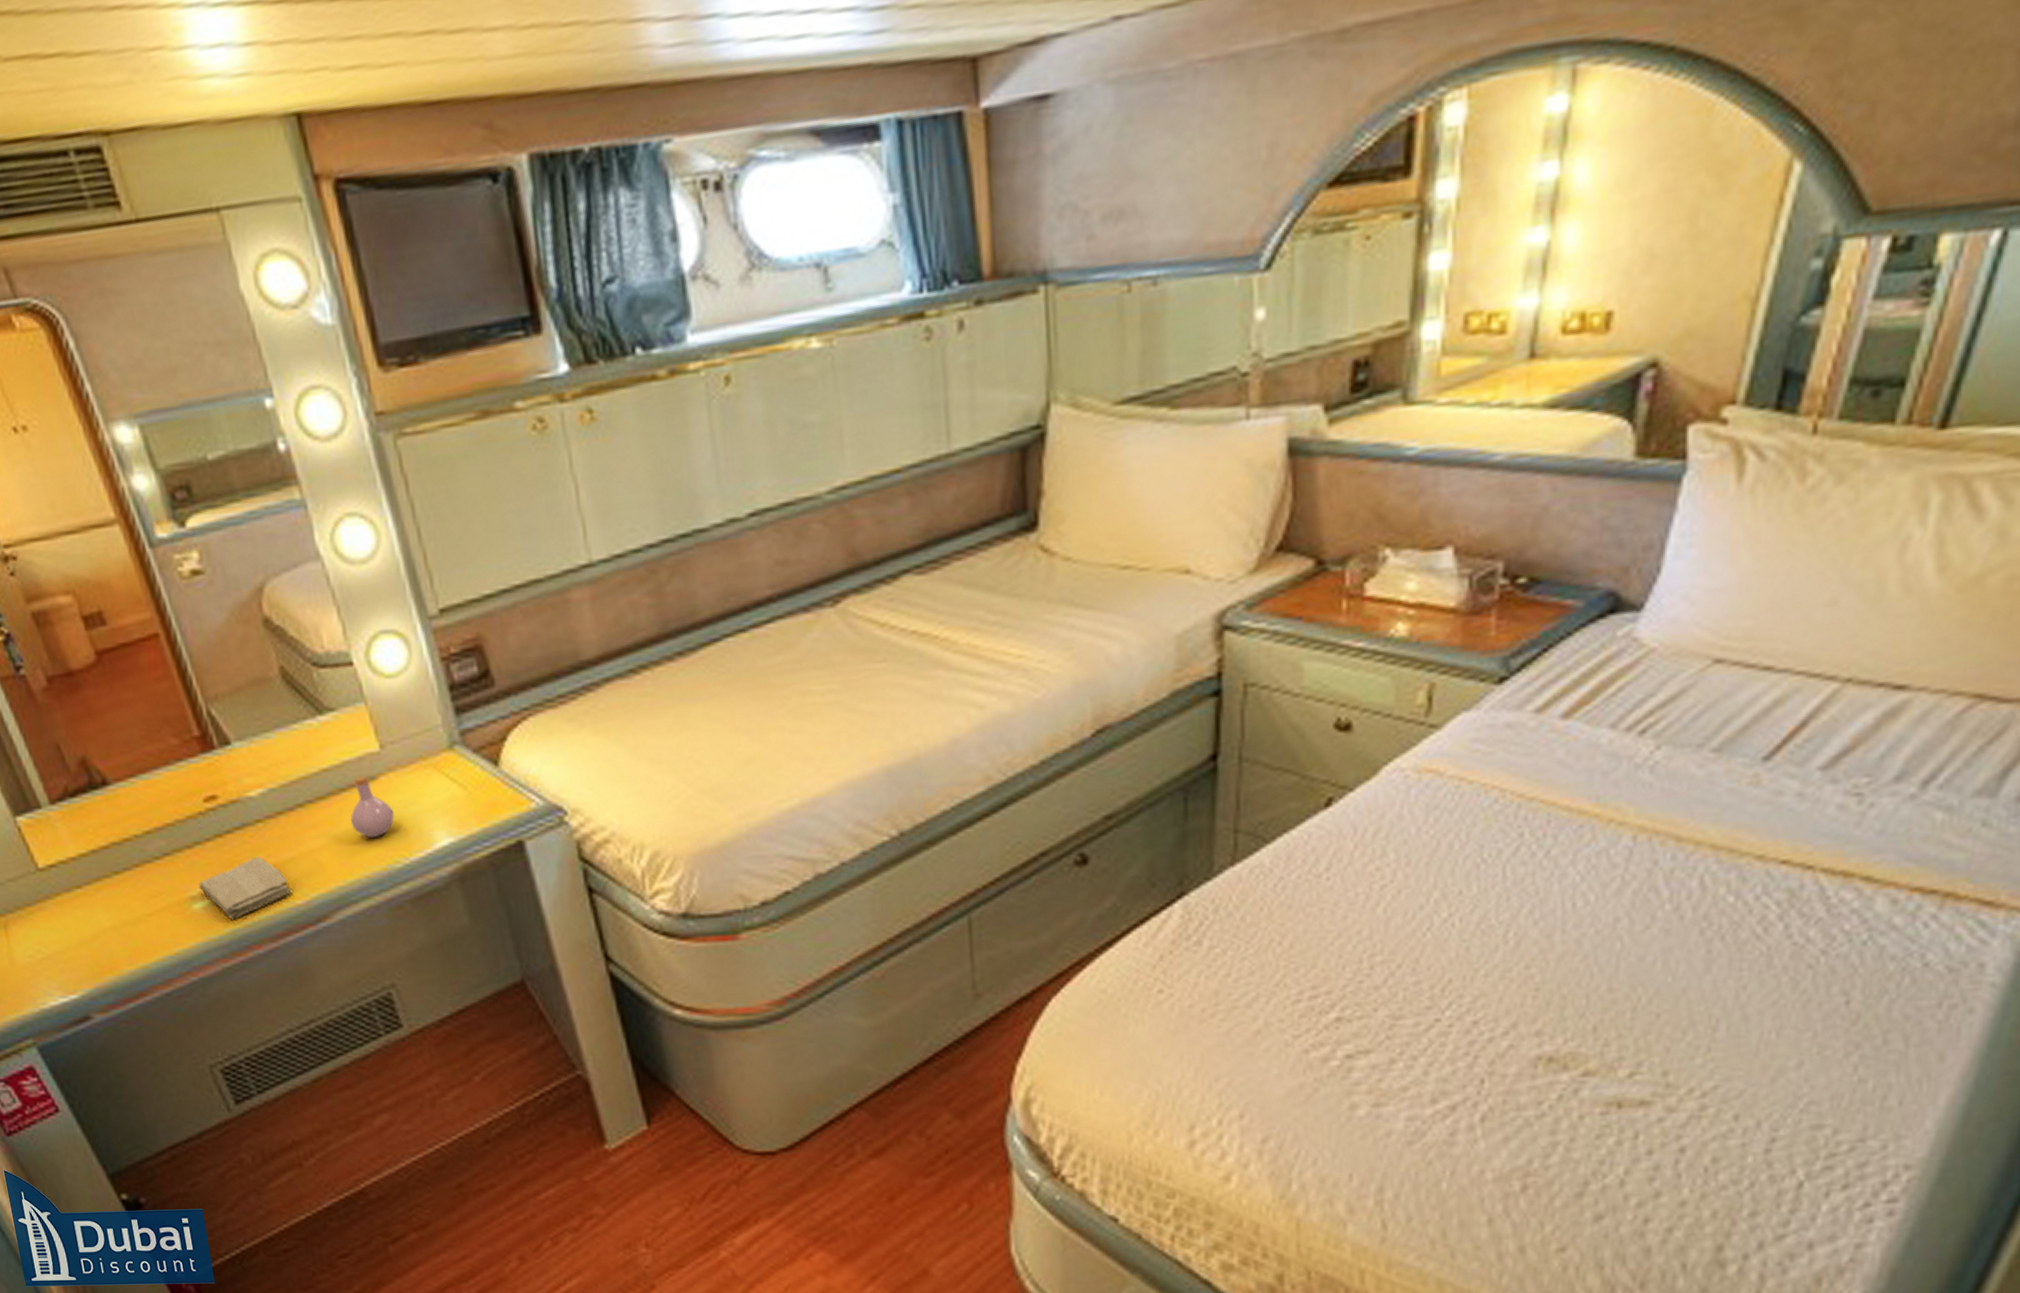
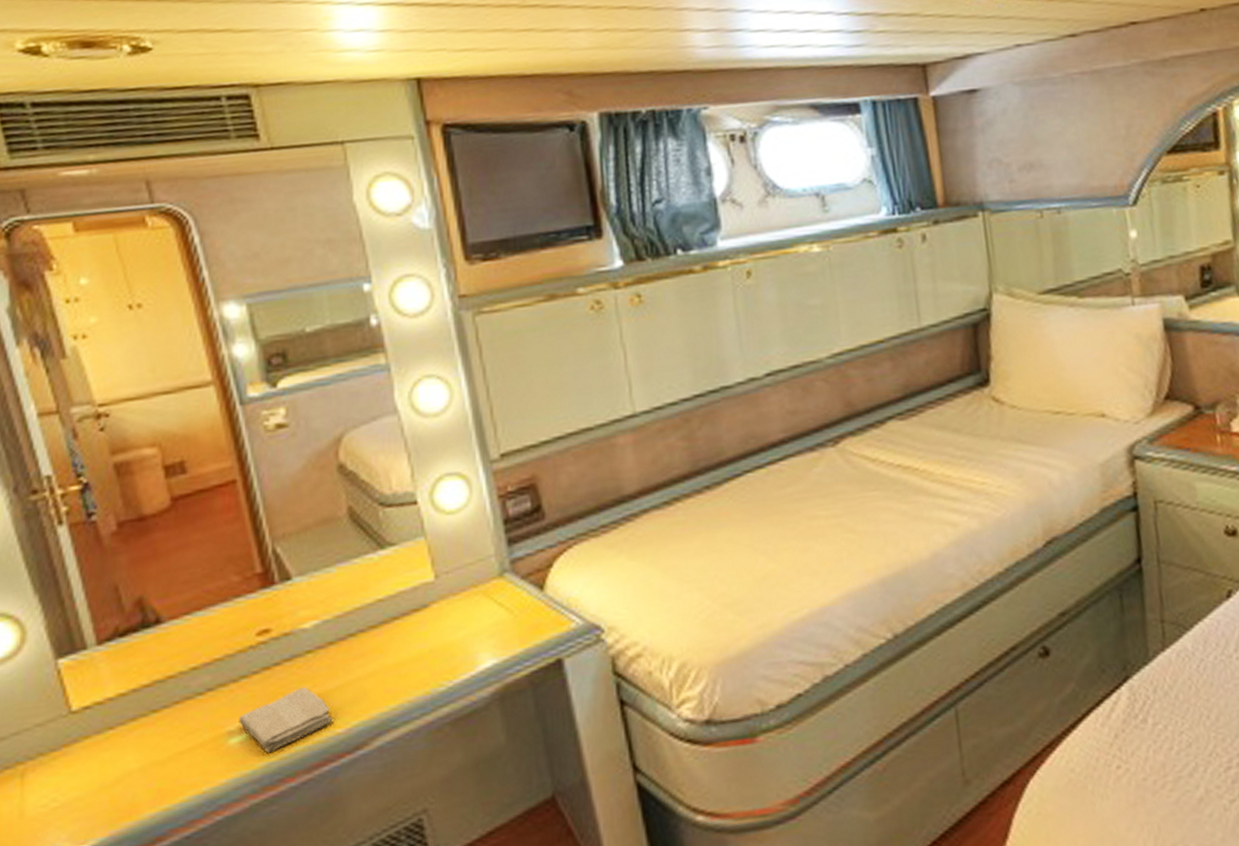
perfume bottle: present [350,776,395,838] -> none [399,604,442,663]

